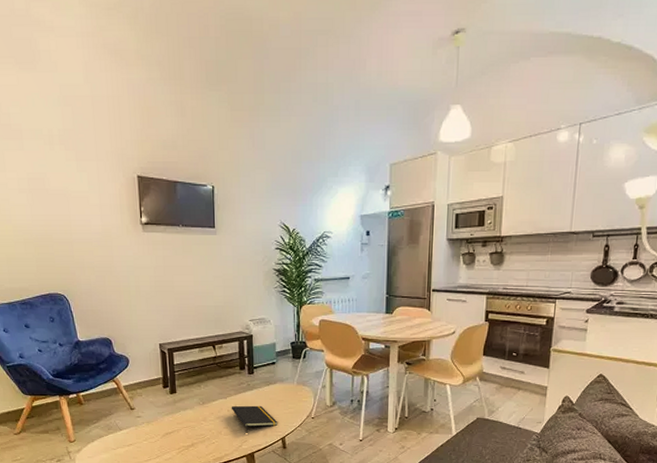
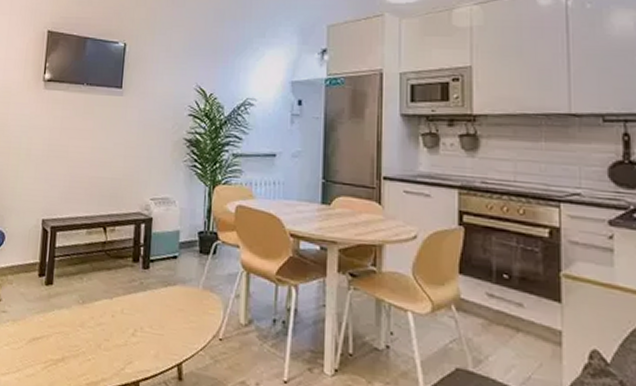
notepad: present [231,405,278,433] -> none [116,310,175,351]

